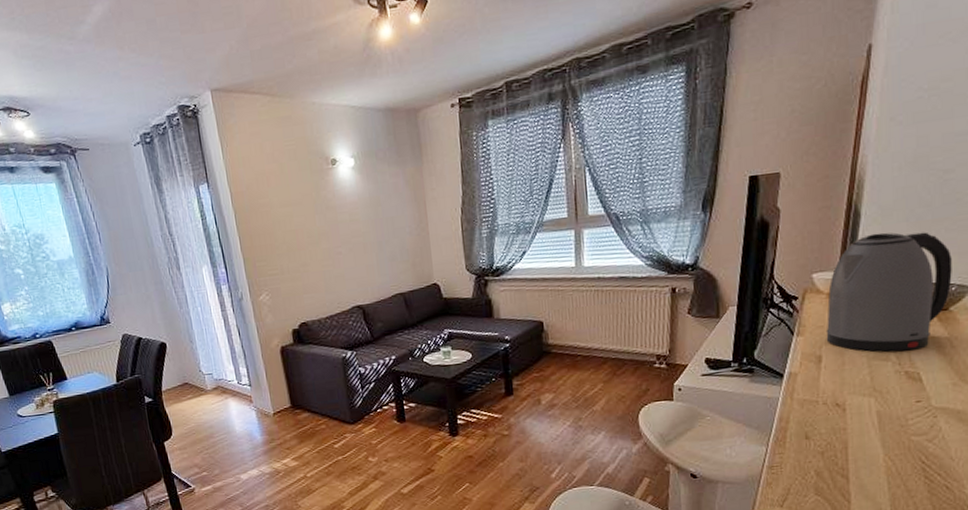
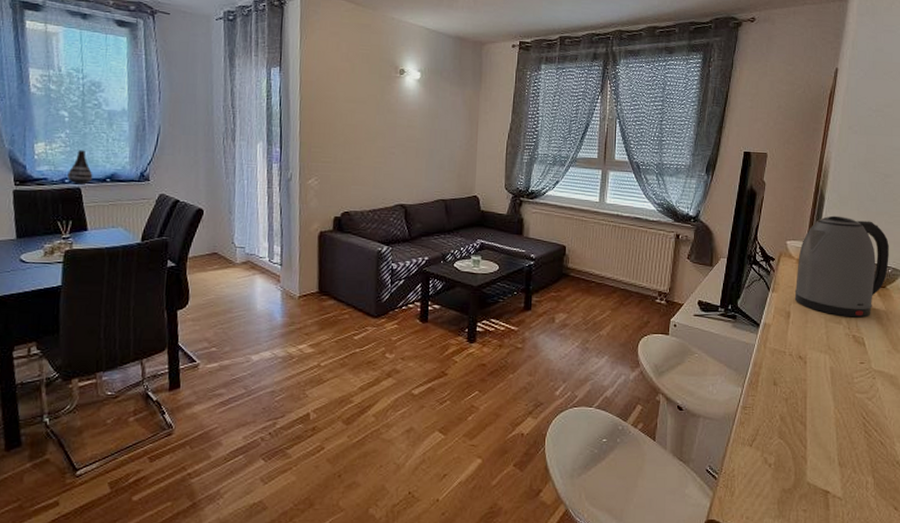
vase: none [36,303,60,338] -> present [67,149,93,185]

